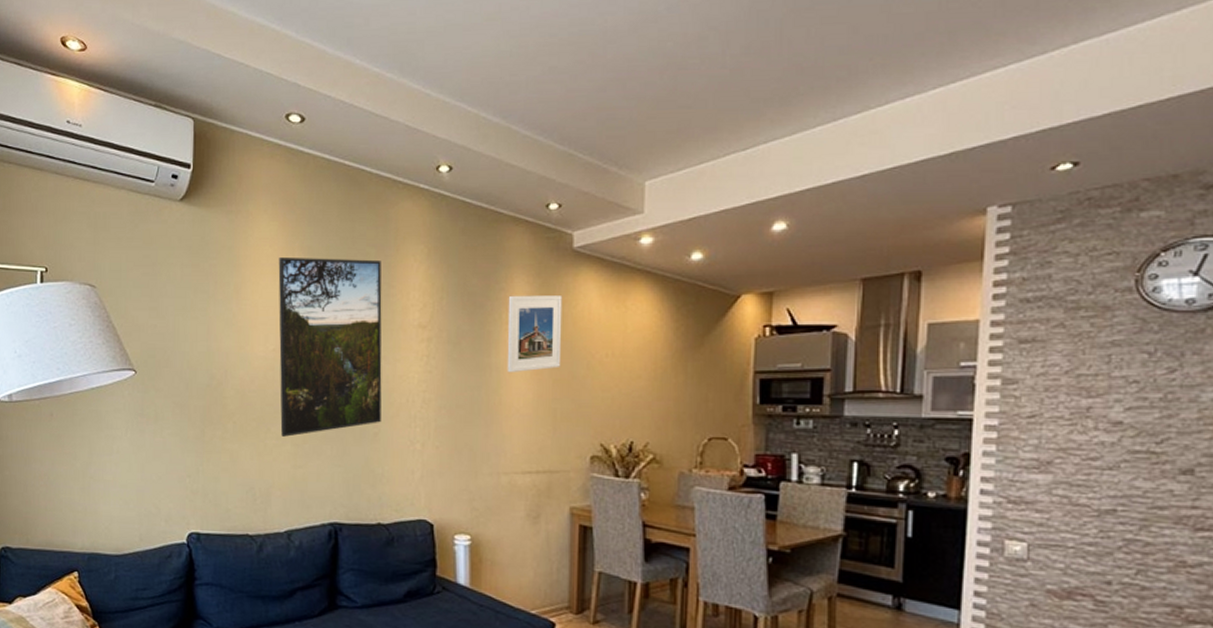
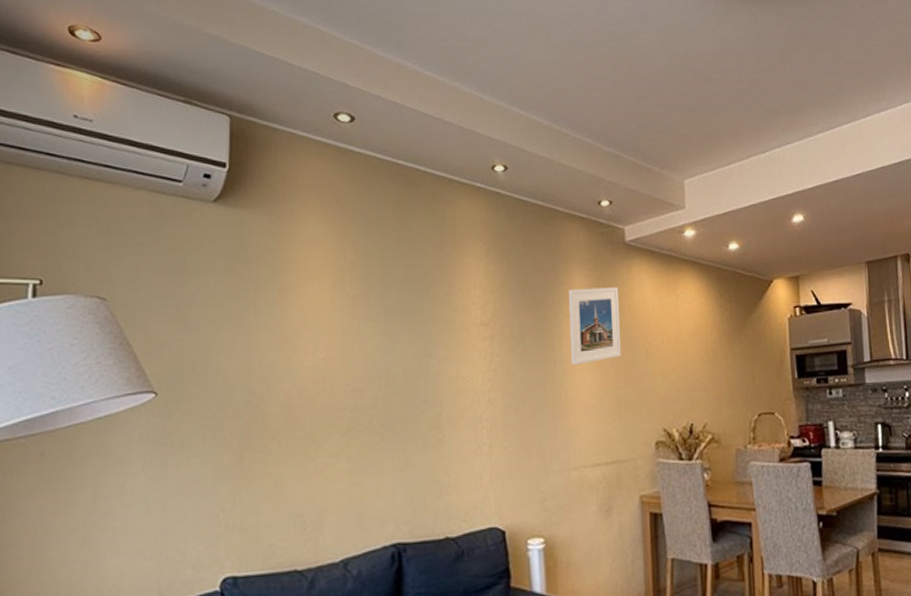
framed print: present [278,258,382,437] -> none [328,258,445,453]

